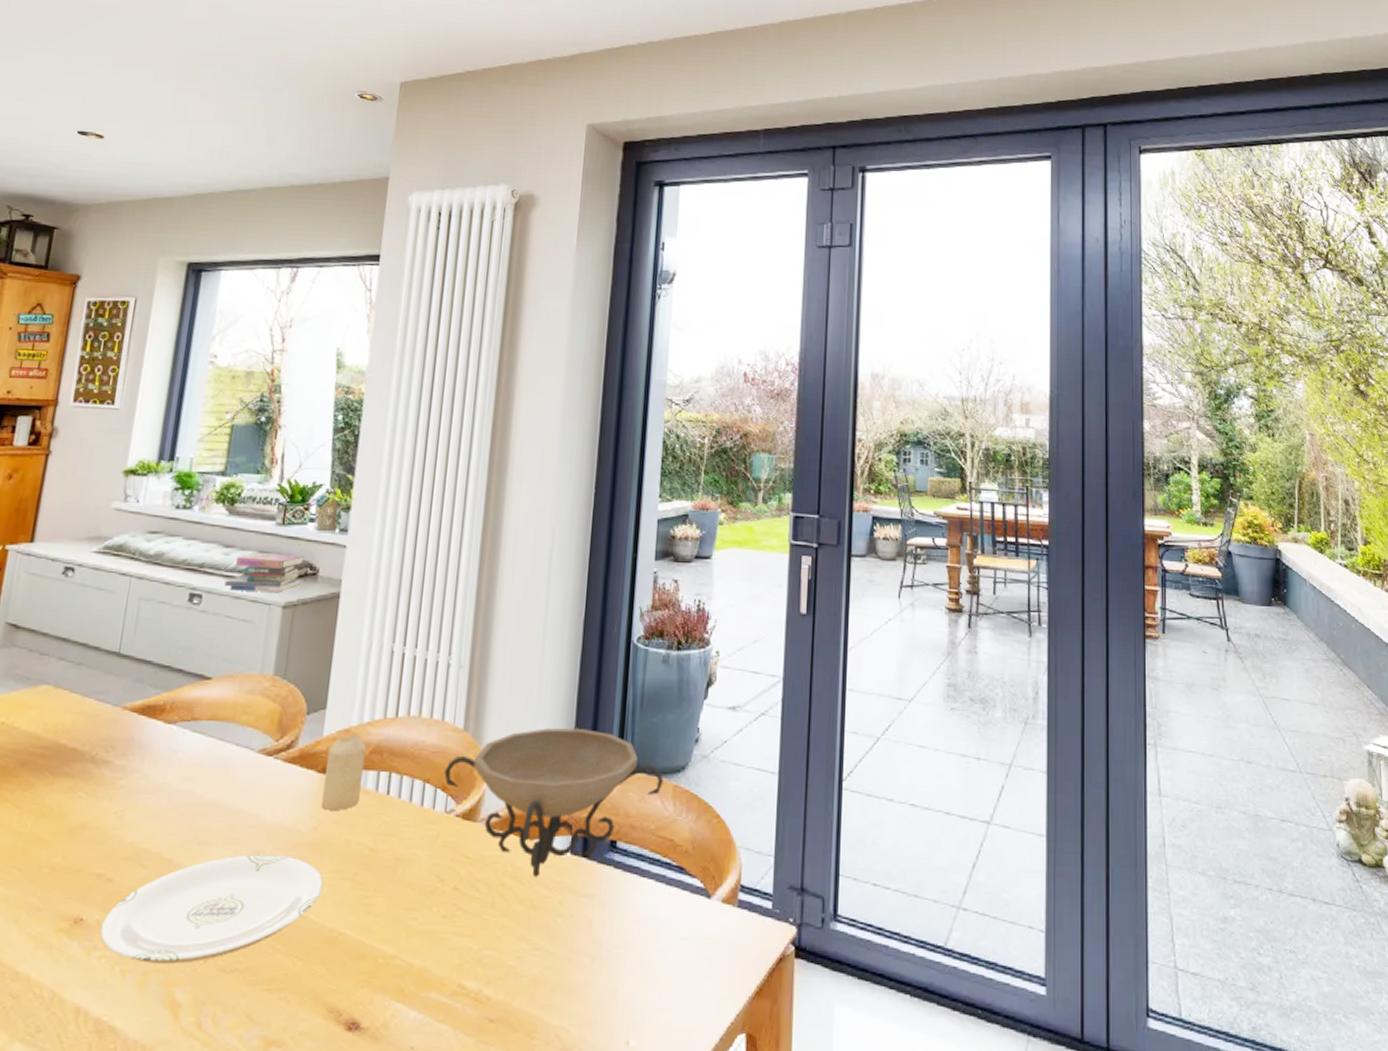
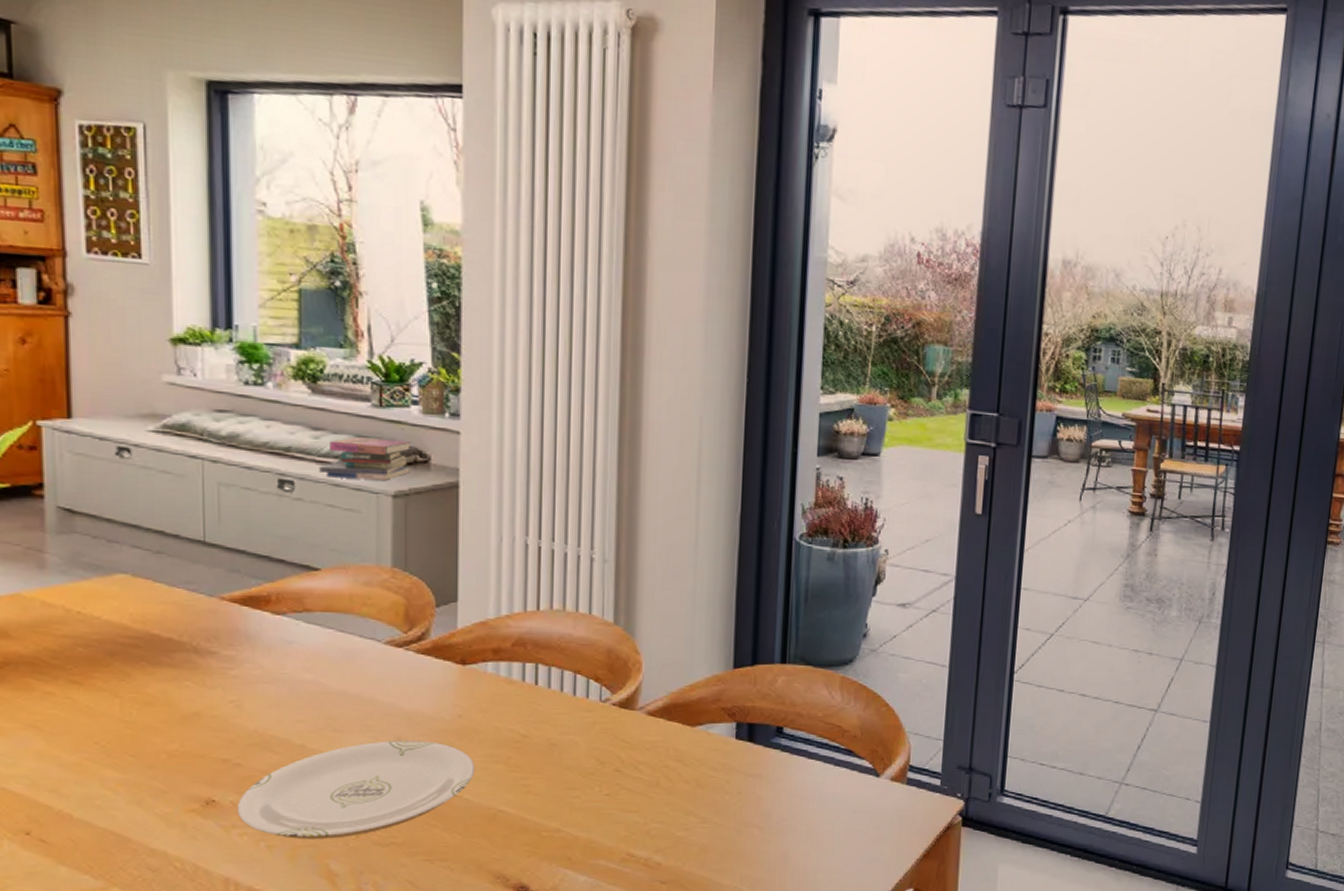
candle: present [321,735,367,810] -> none [463,628,508,699]
decorative bowl: present [444,726,663,877] -> none [596,620,830,760]

